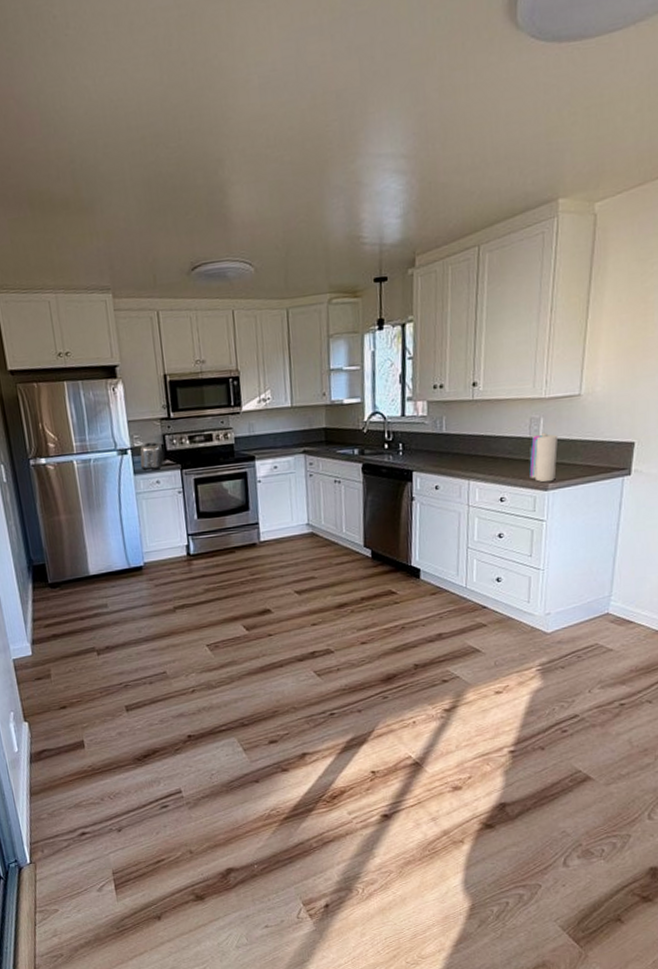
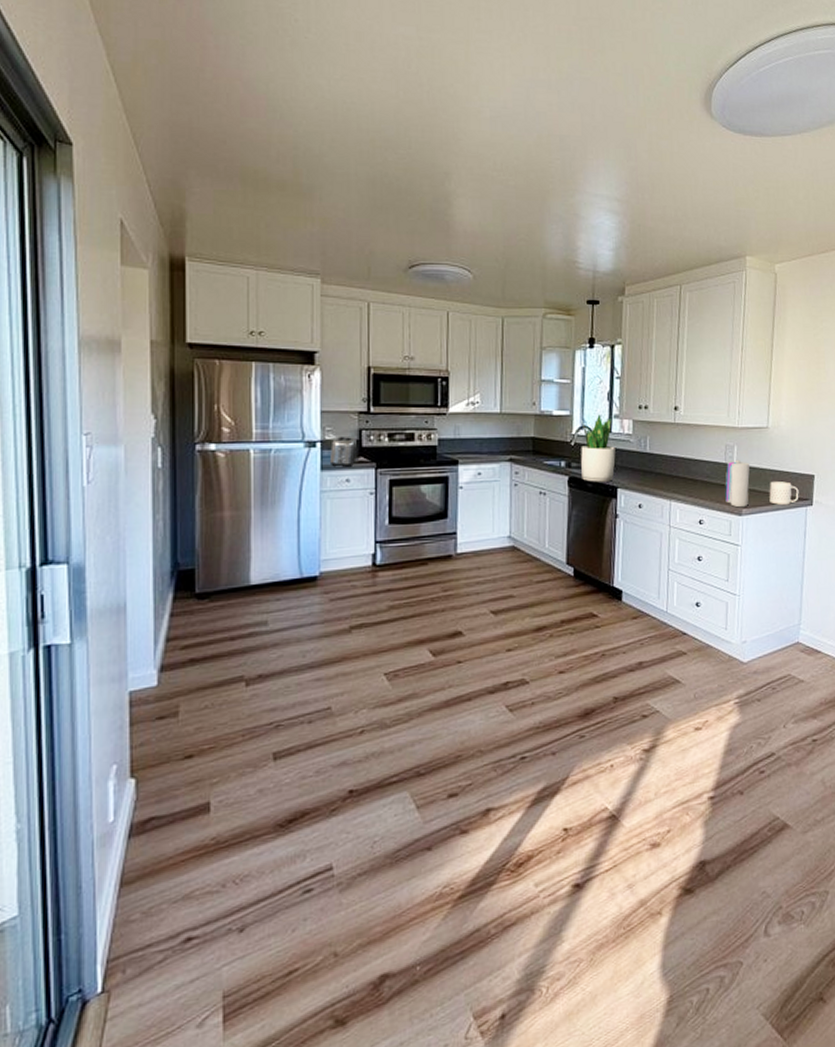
planter: none [371,398,410,468] -> present [580,414,616,482]
mug: none [579,451,615,477] -> present [769,481,799,506]

